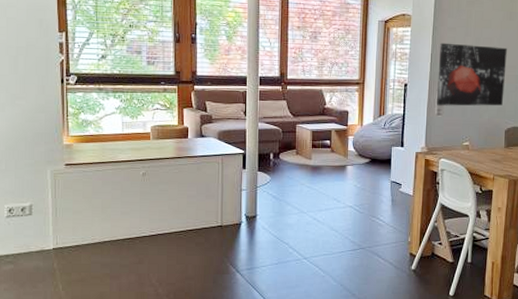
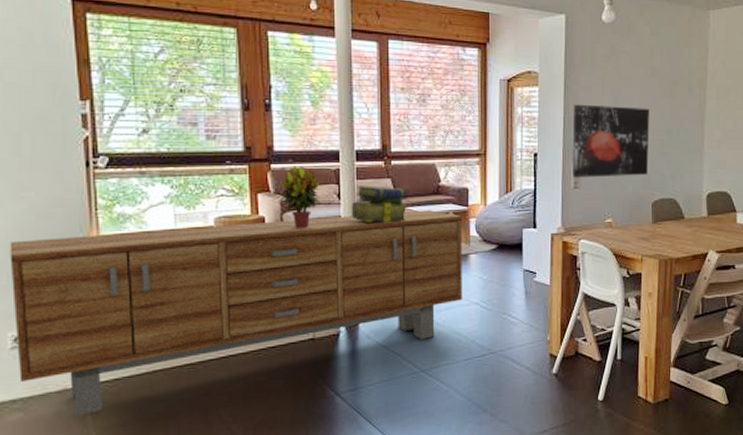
sideboard: none [7,127,342,270] -> present [9,210,463,415]
potted plant: none [198,87,231,137] -> present [277,166,321,228]
stack of books: none [254,105,299,136] -> present [351,185,408,222]

